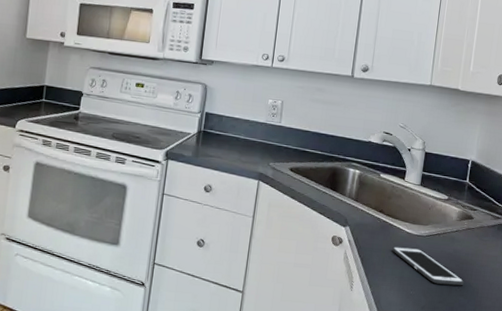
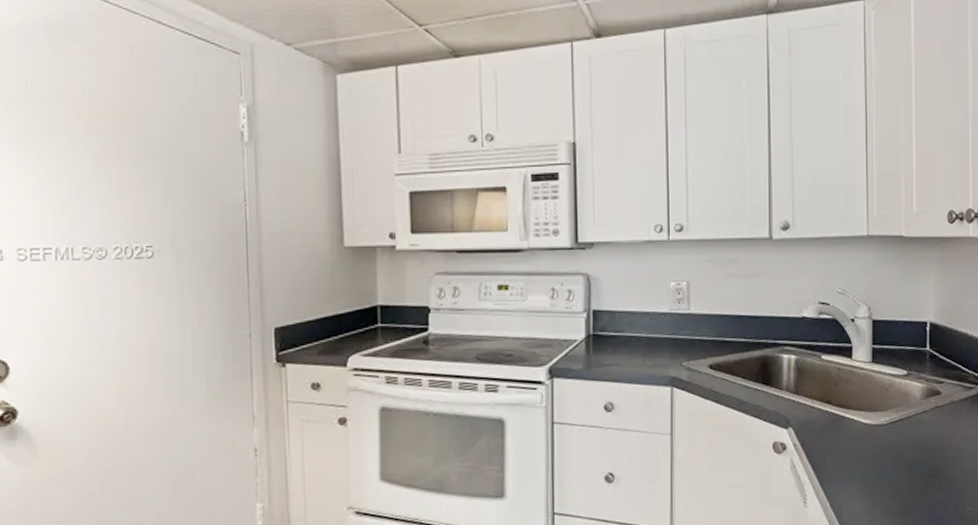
cell phone: present [392,246,465,286] -> none [848,441,941,482]

